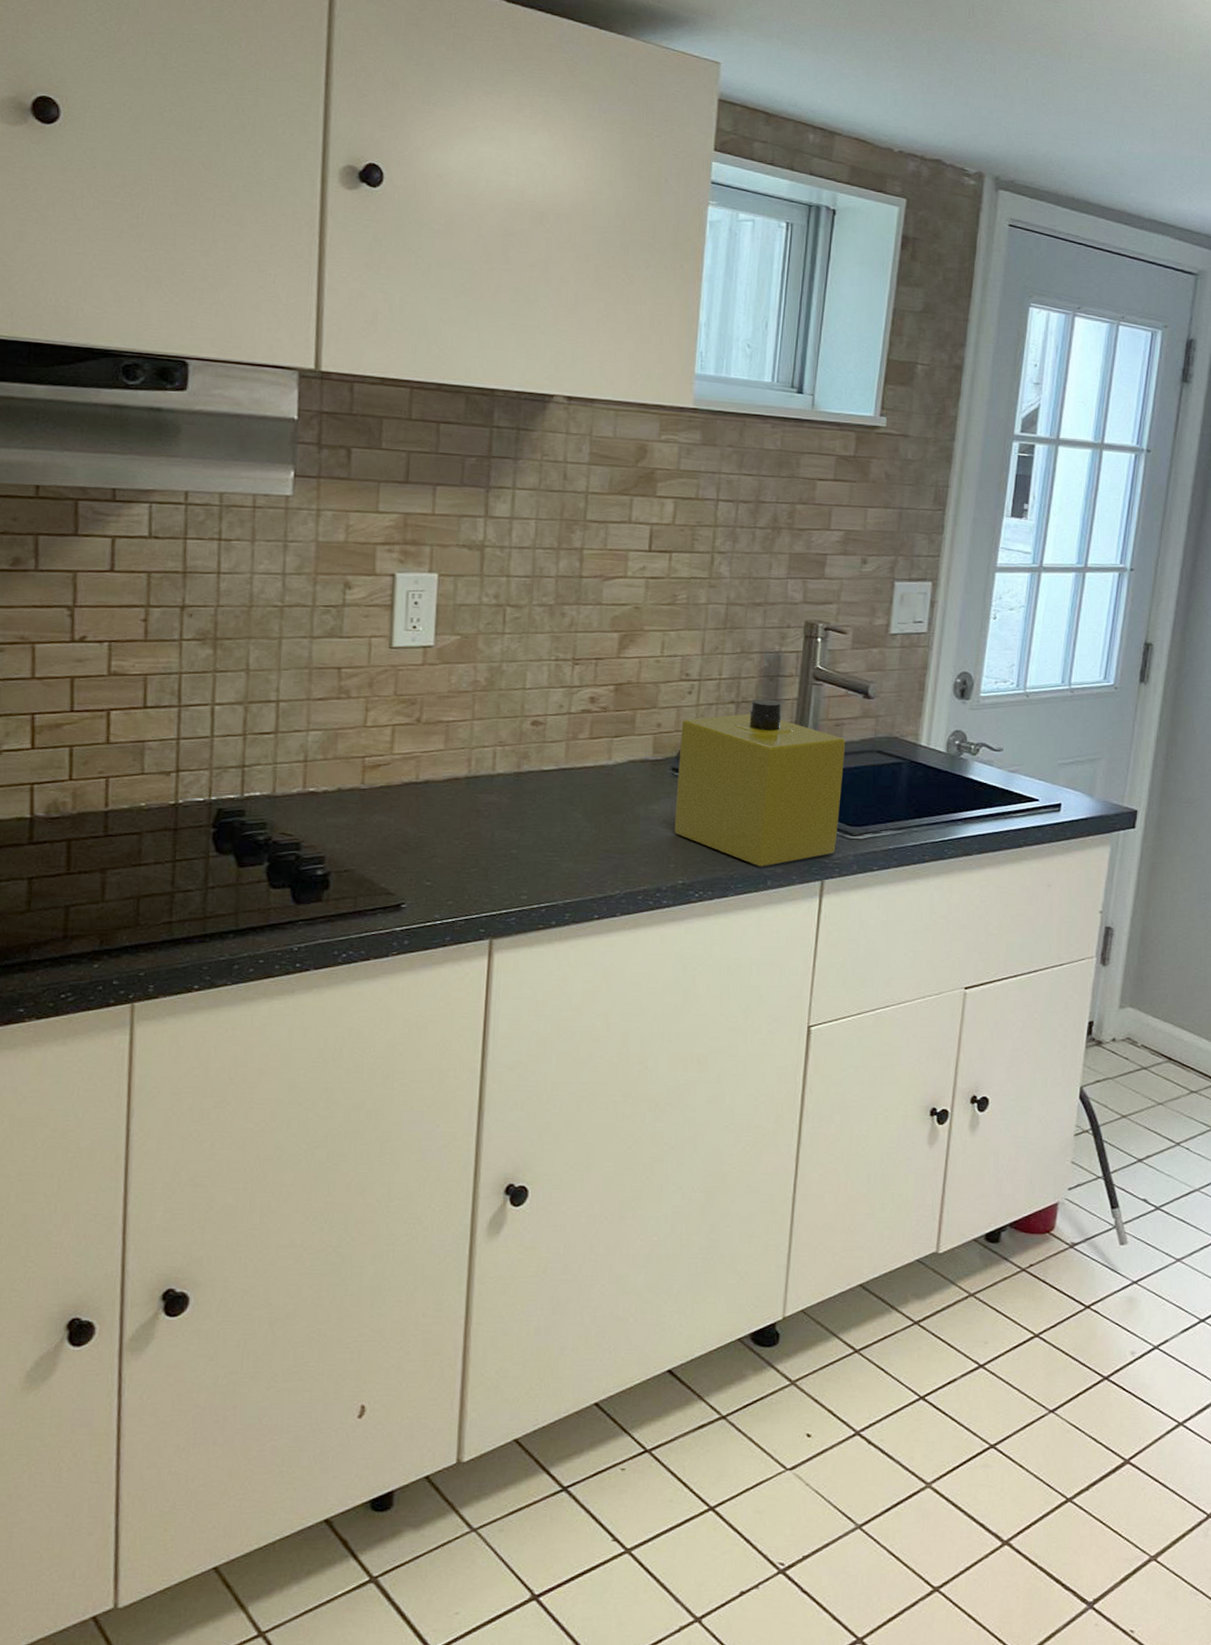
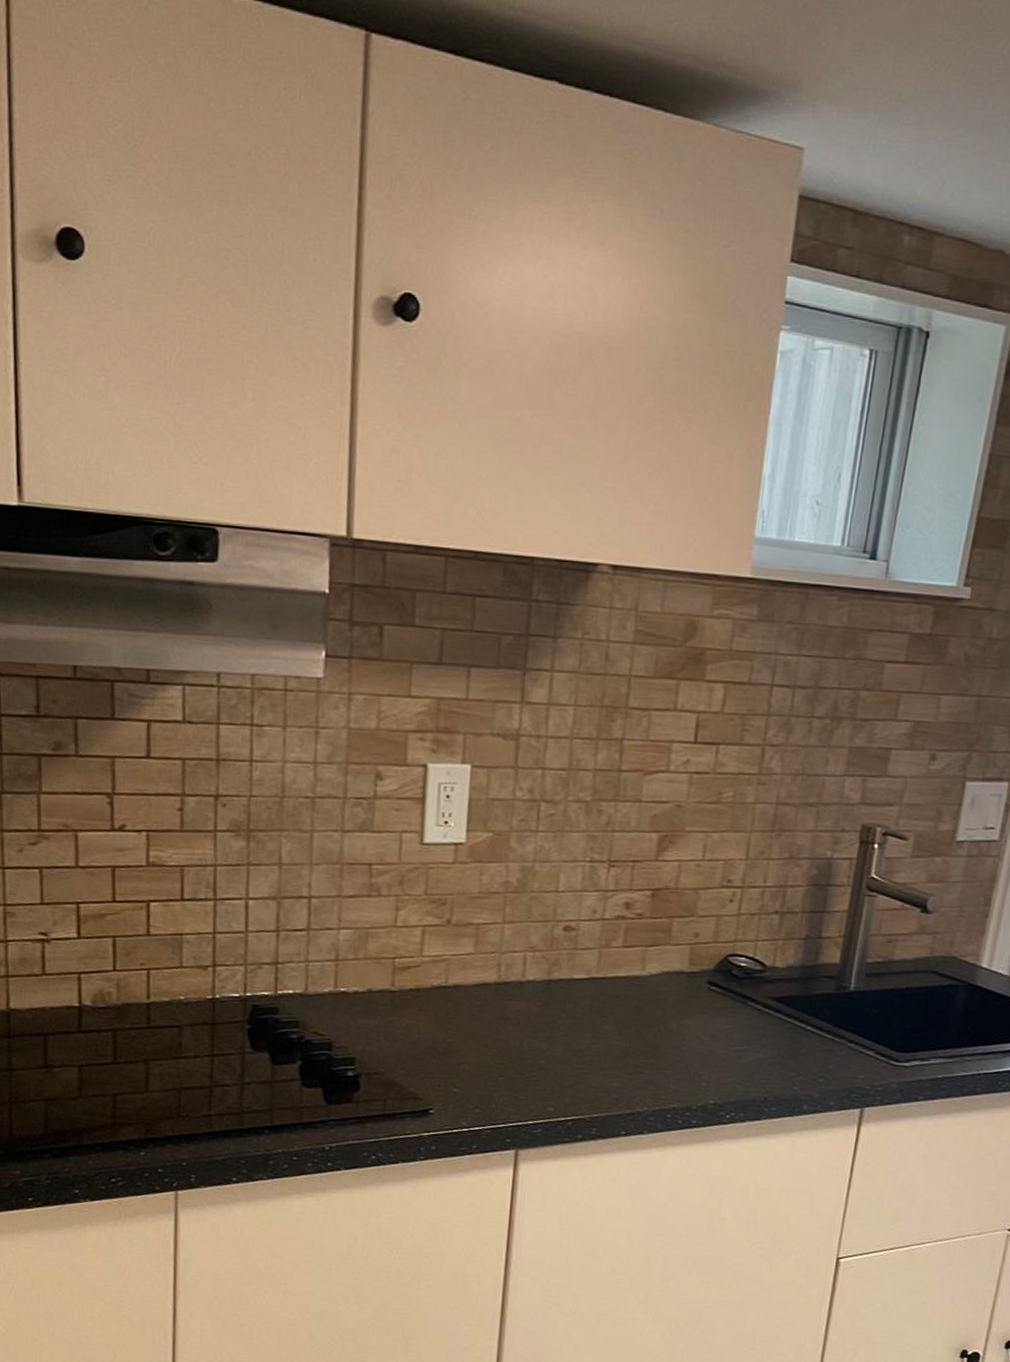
soap dispenser: present [674,699,846,867] -> none [707,909,898,1091]

